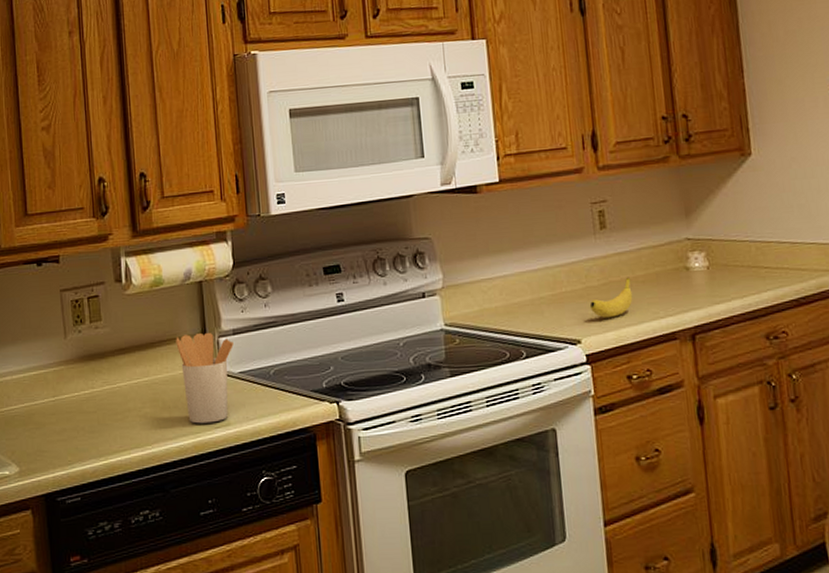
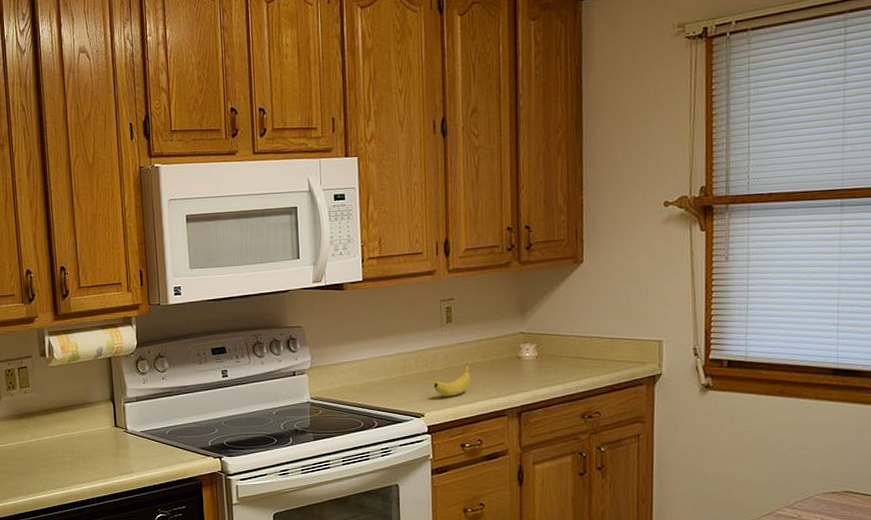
utensil holder: present [176,332,234,424] -> none [89,398,136,471]

